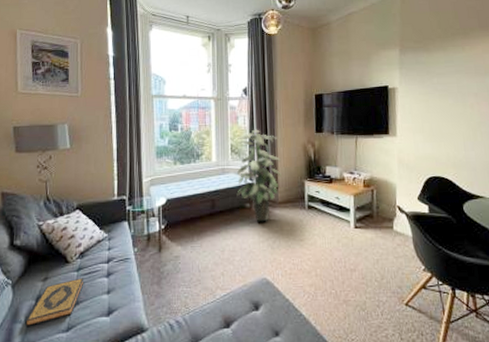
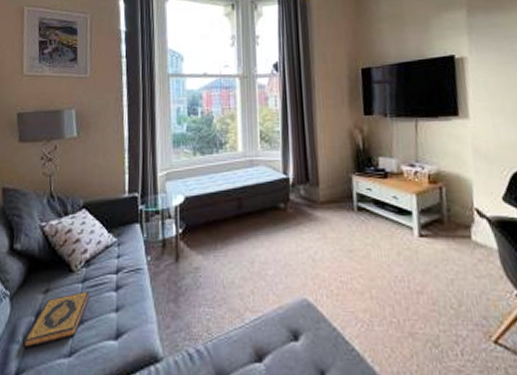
indoor plant: present [236,129,281,222] -> none [268,112,323,227]

